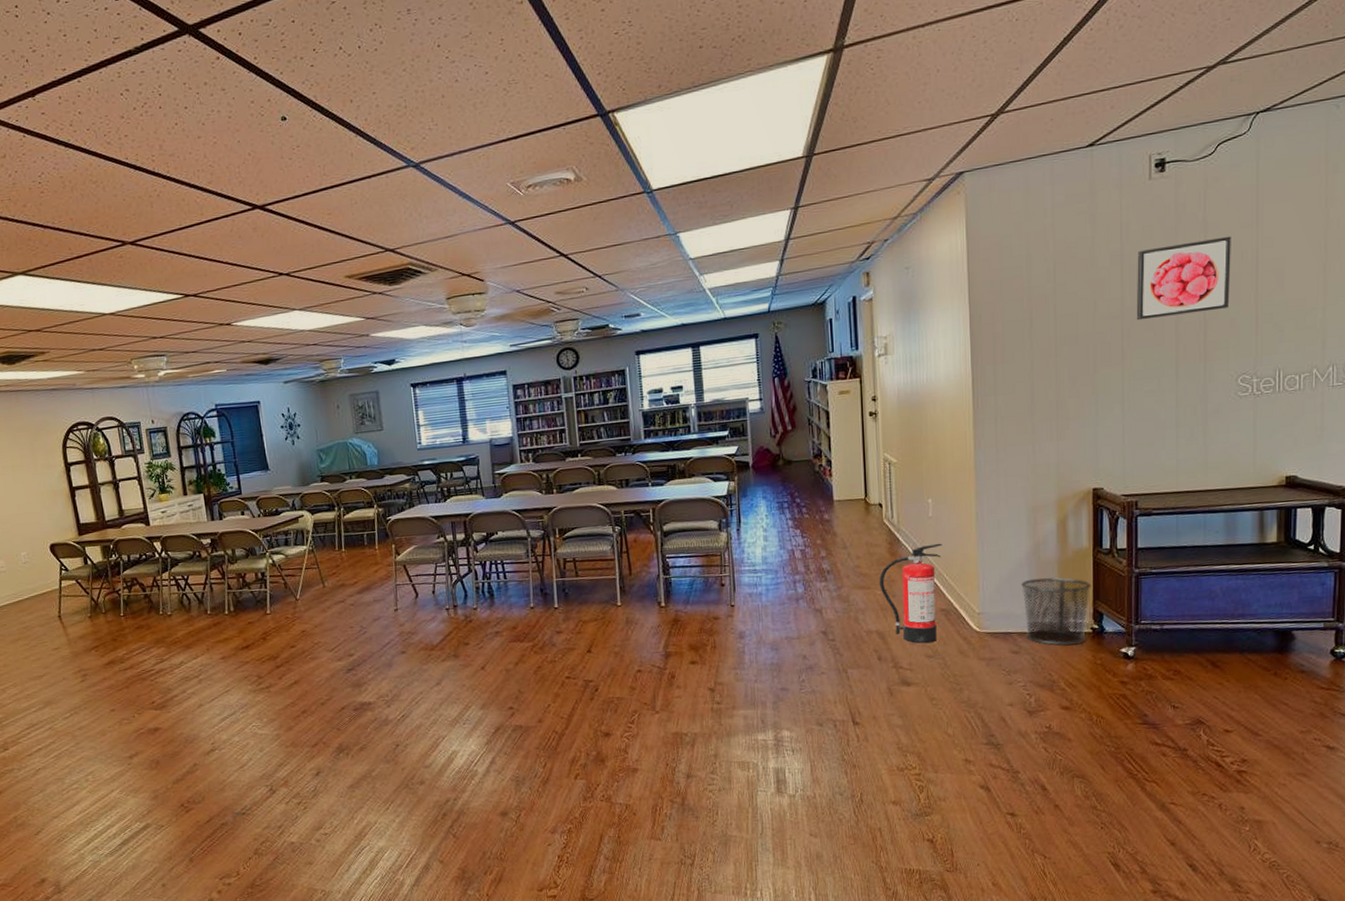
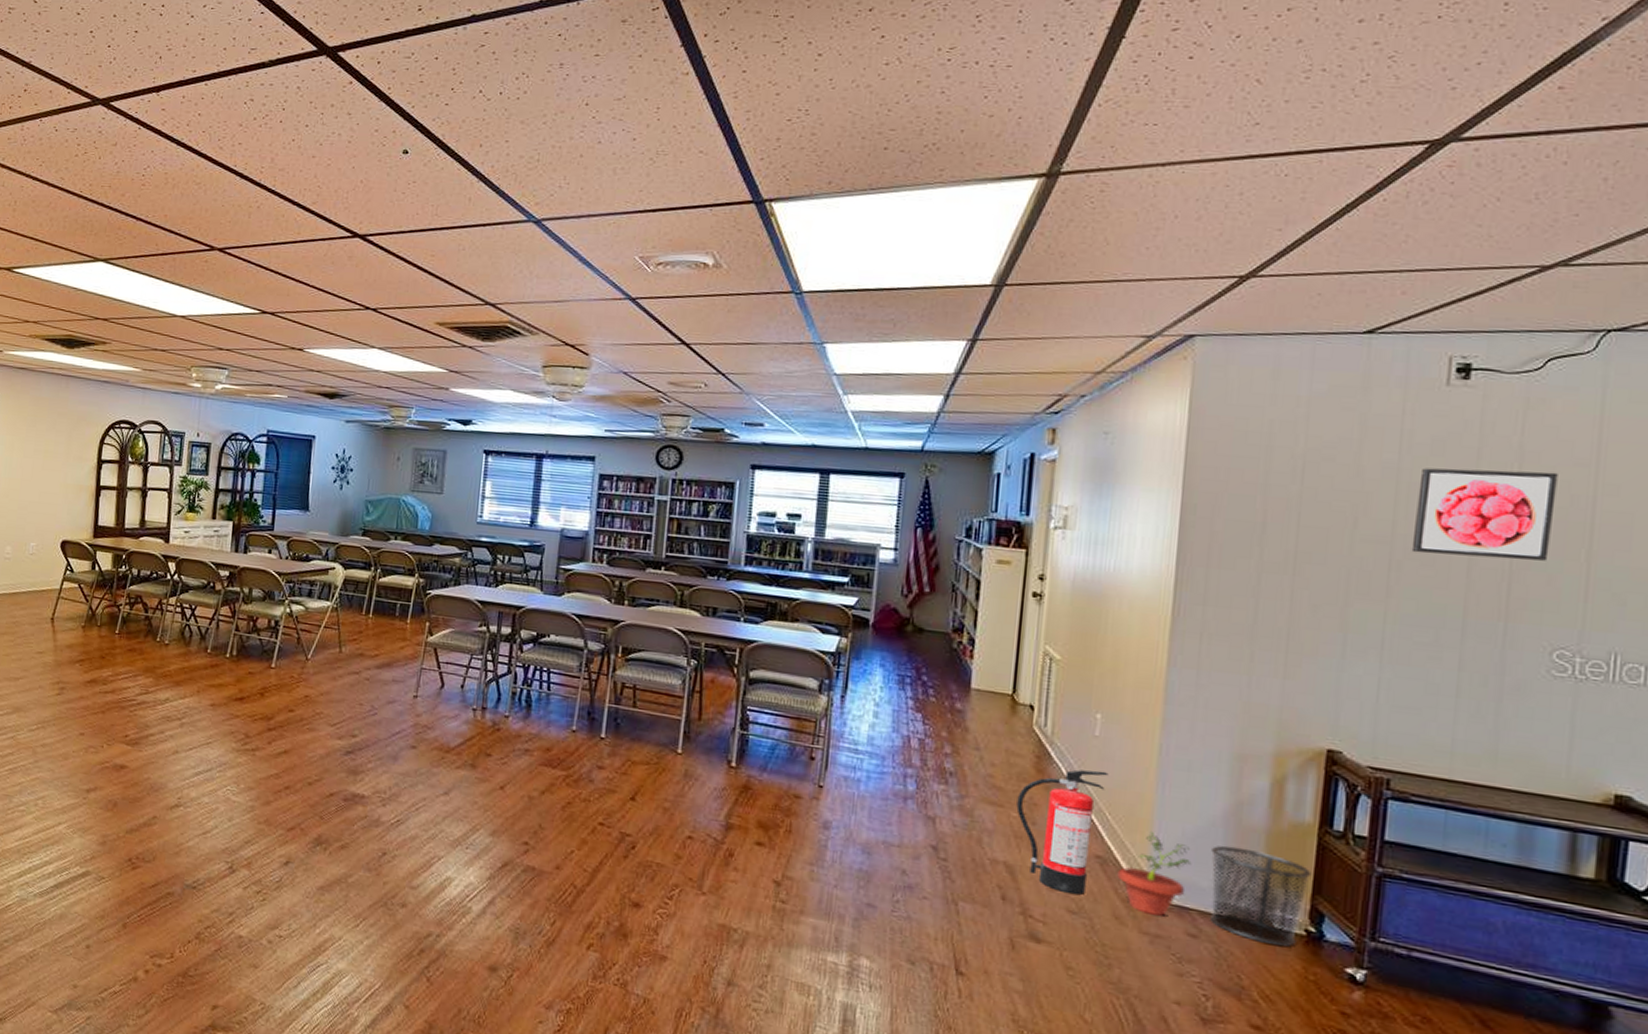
potted plant: none [958,581,1009,645] -> present [1117,832,1192,916]

